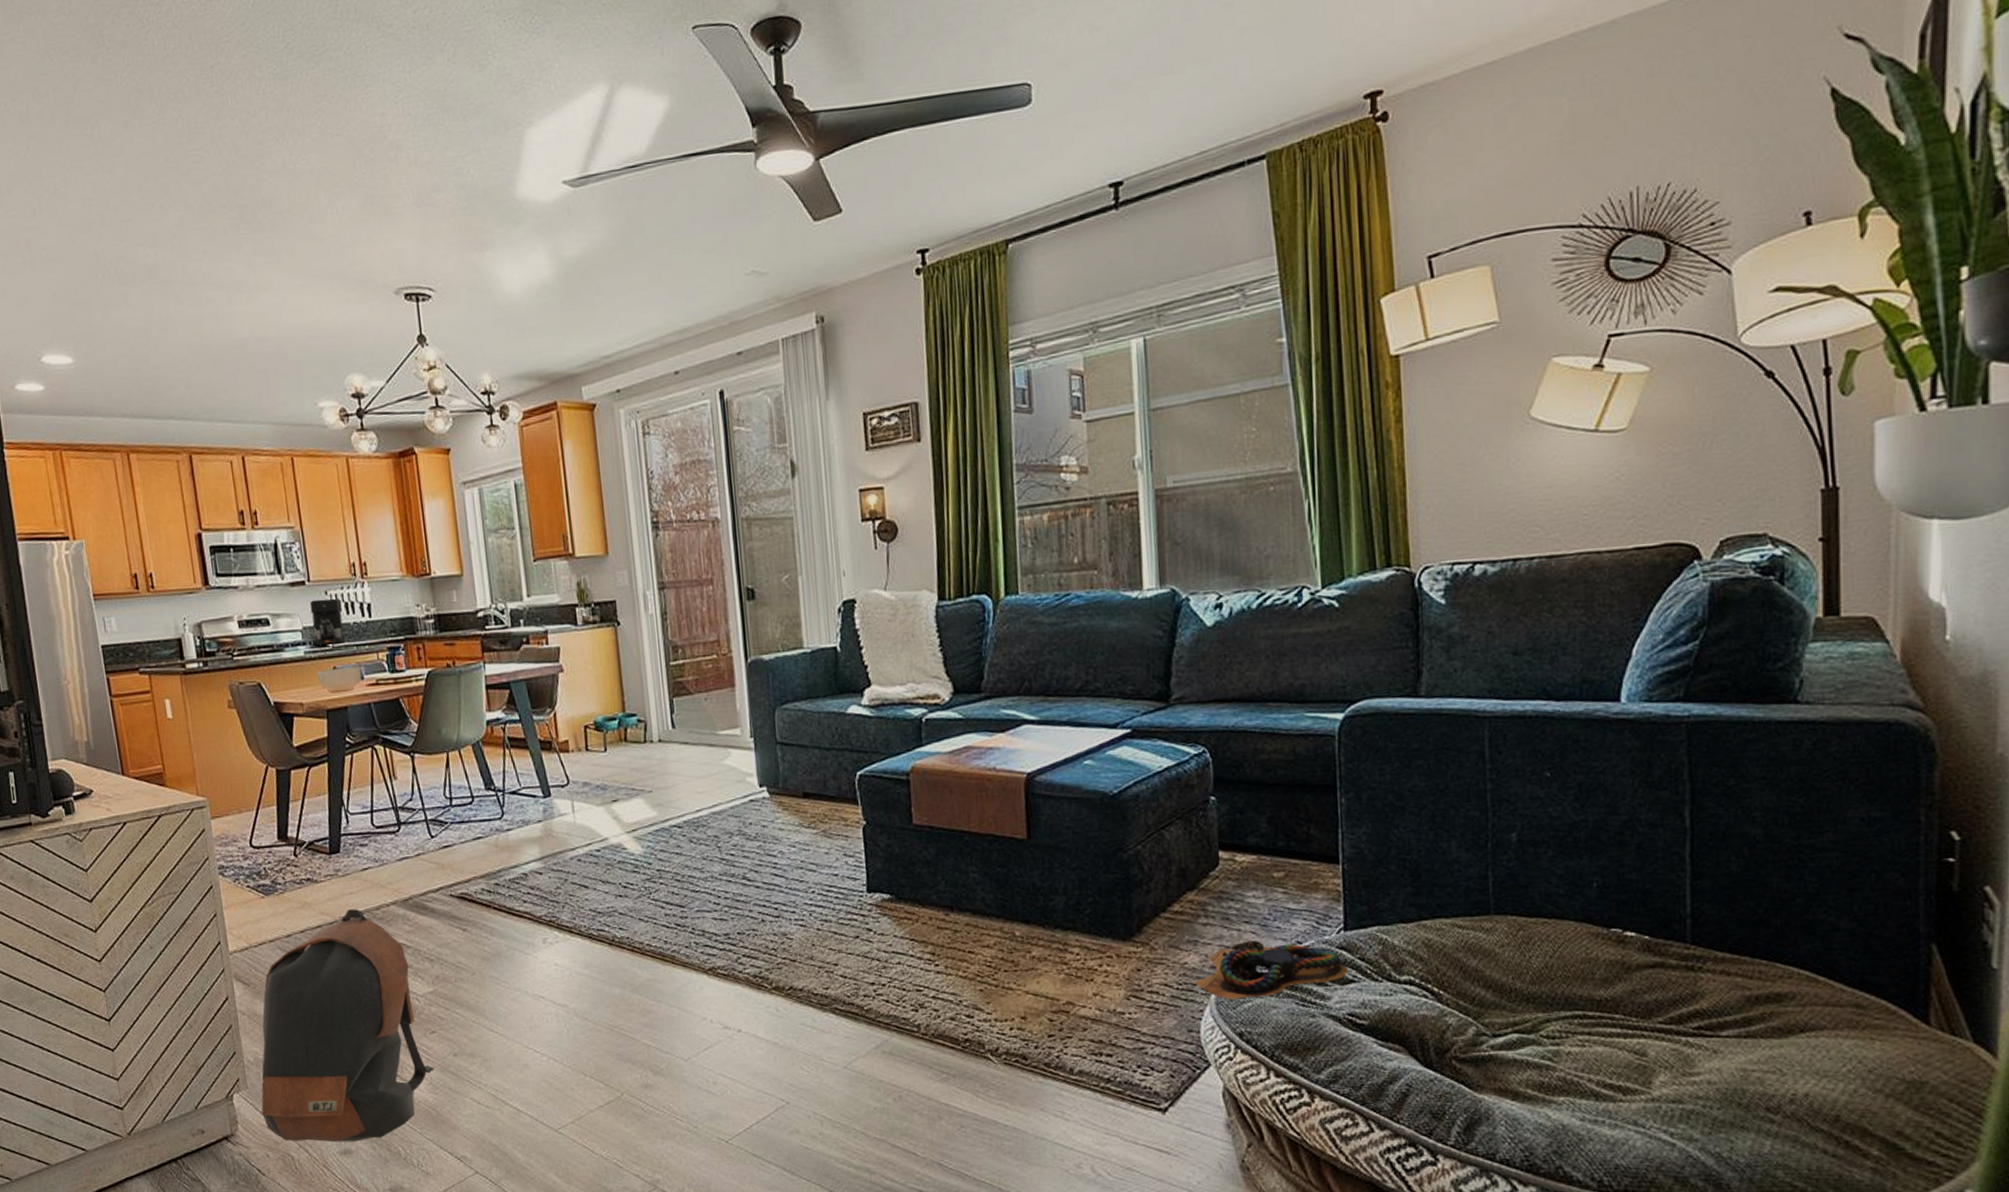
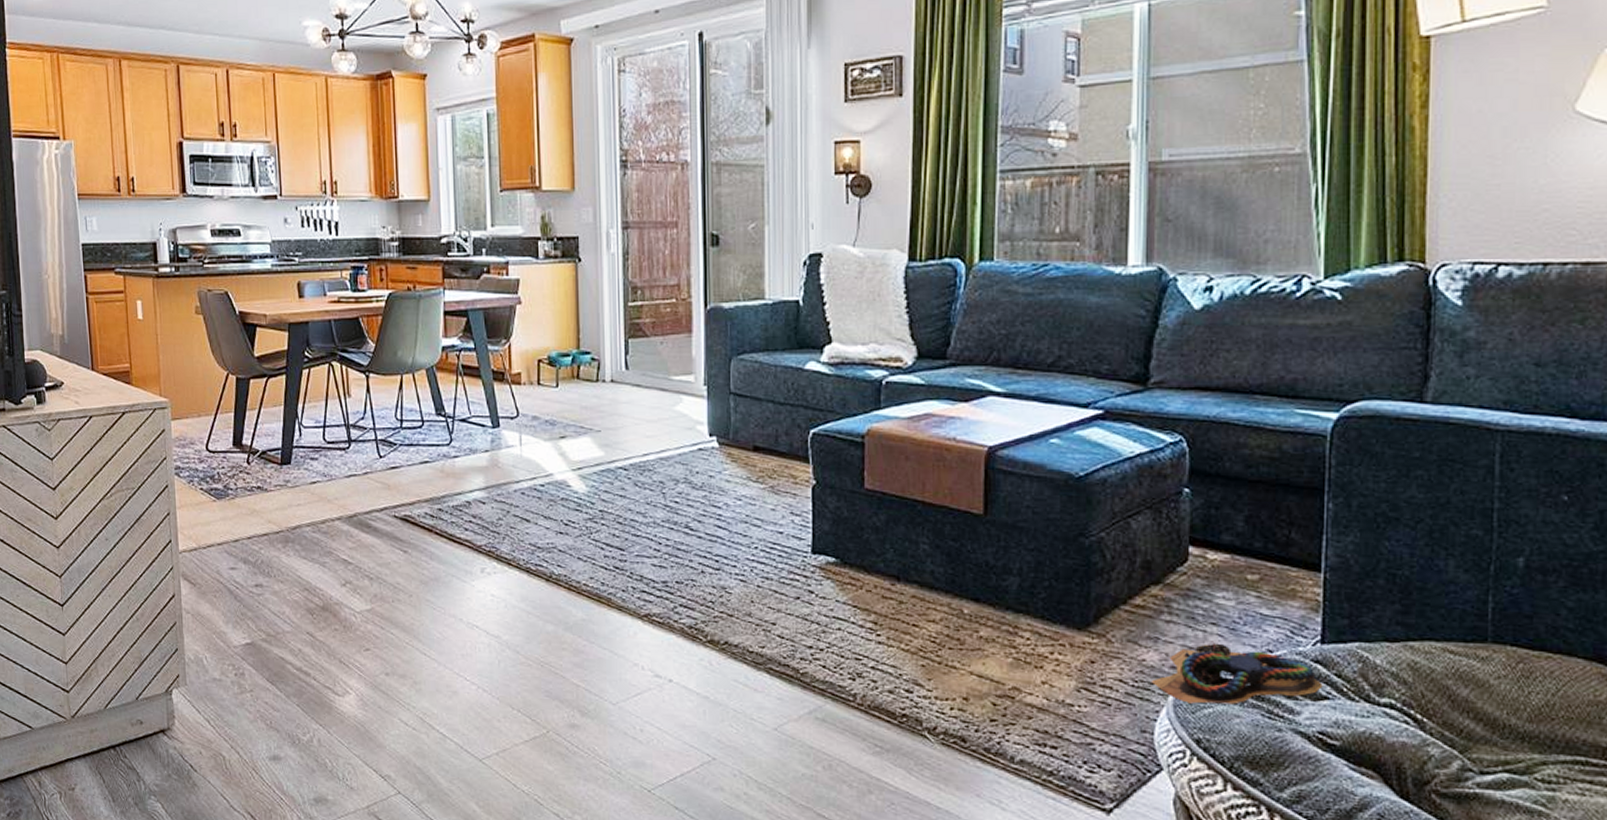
backpack: present [261,909,434,1143] -> none [198,521,366,749]
coffee maker: present [310,599,345,647] -> none [279,215,311,261]
bowl: present [316,666,362,694] -> none [281,282,325,308]

